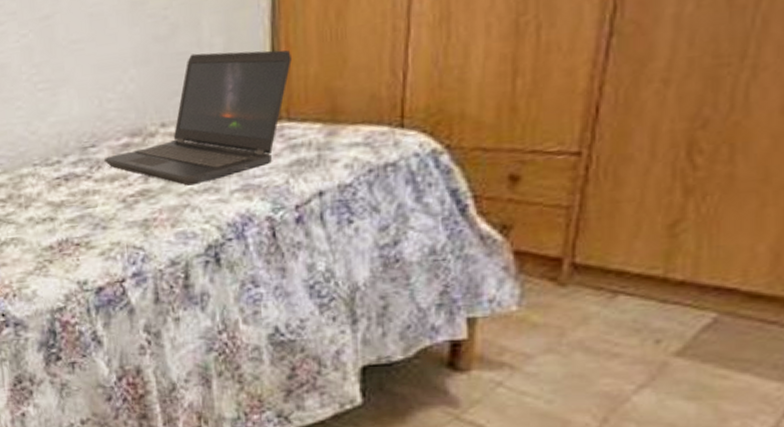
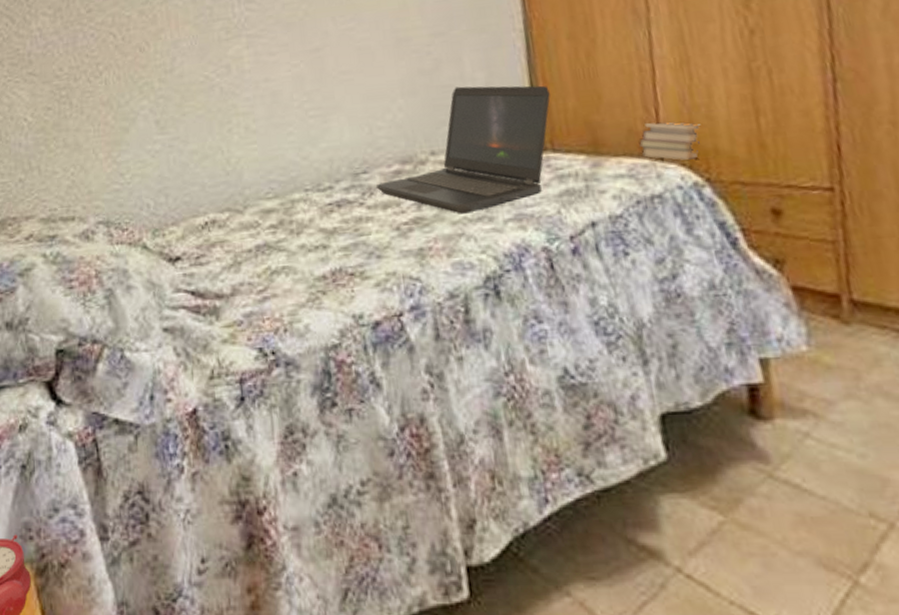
books: none [380,86,450,128] -> present [639,122,701,161]

